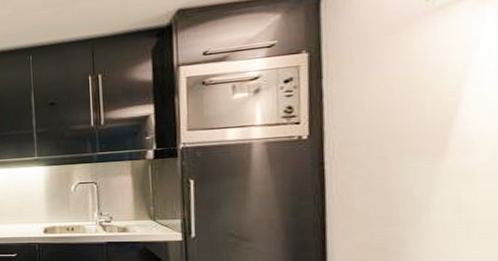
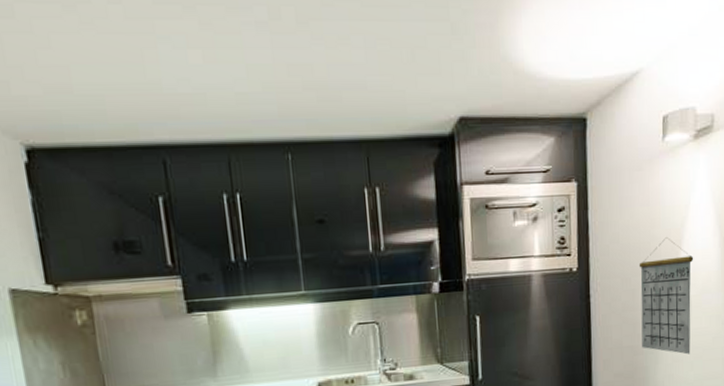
calendar: none [392,101,479,230] -> present [639,237,694,355]

